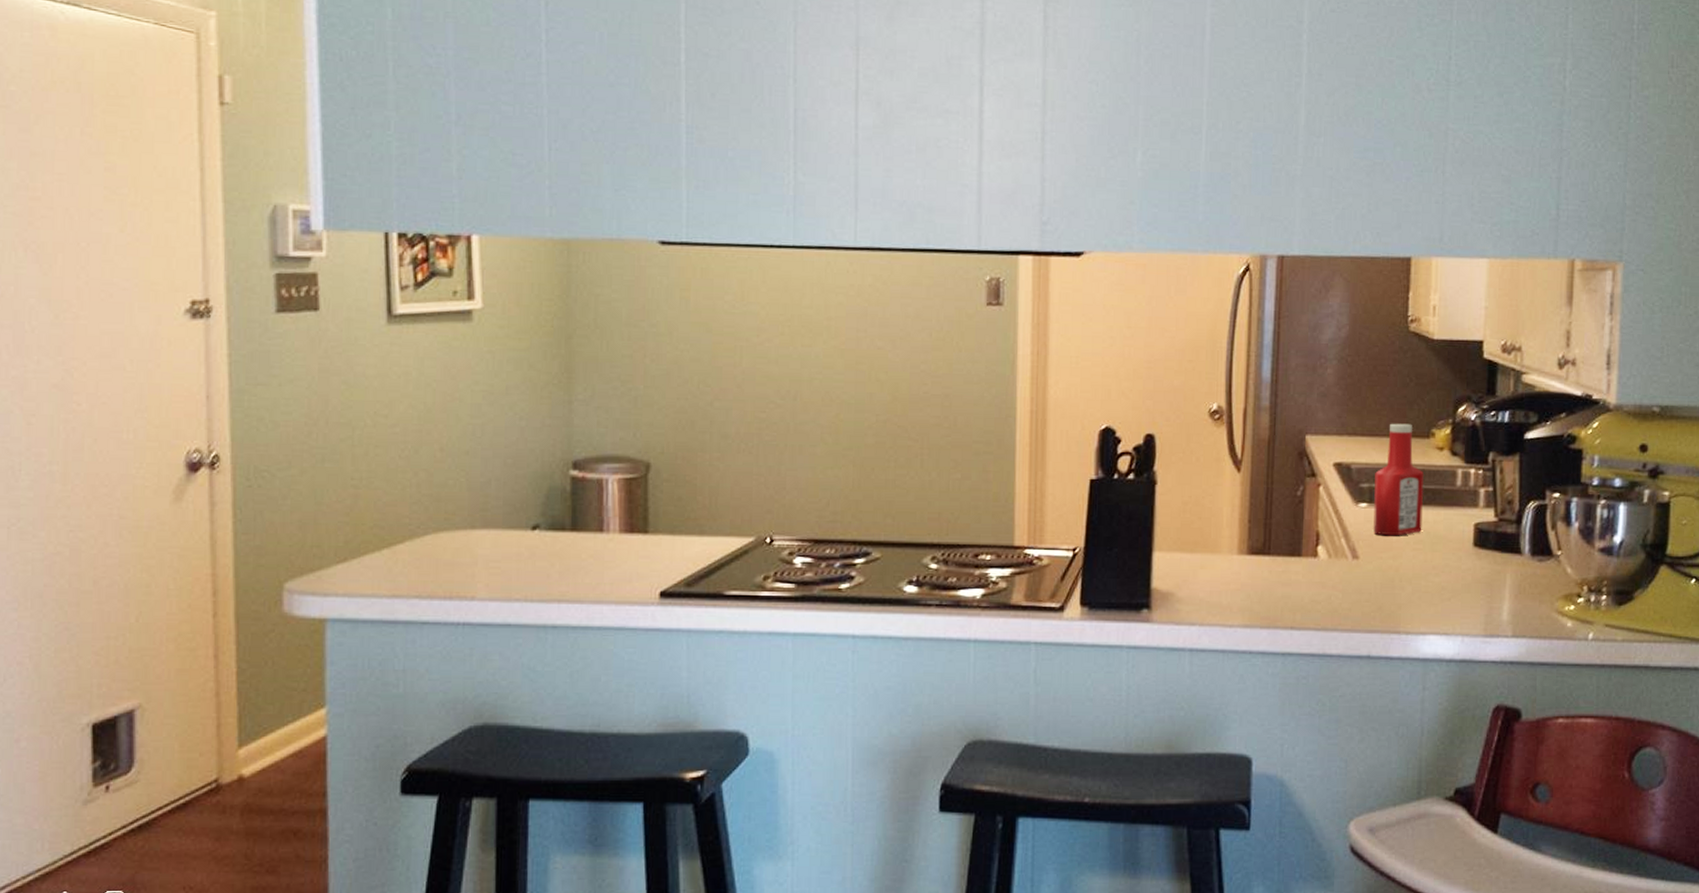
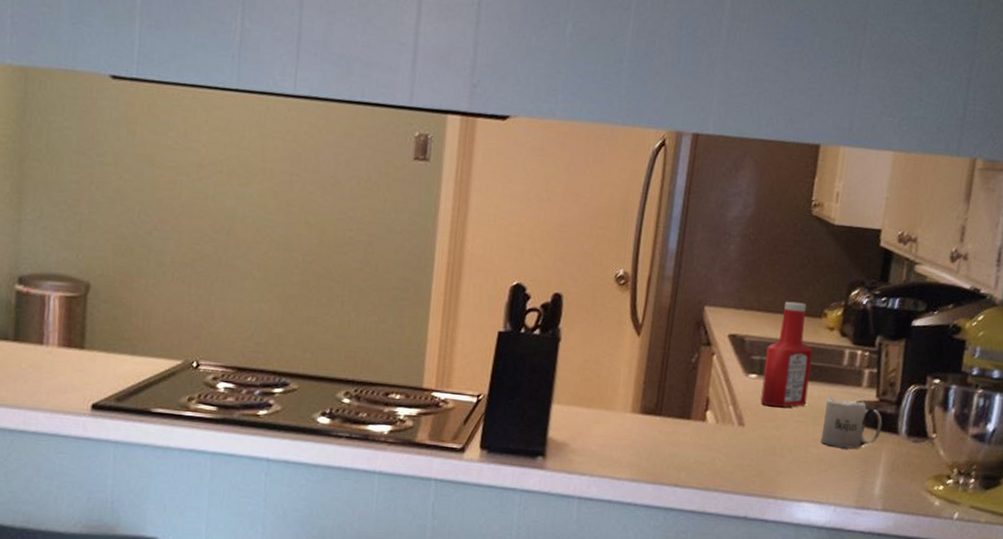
mug: none [1441,520,1504,573] -> present [820,397,883,449]

